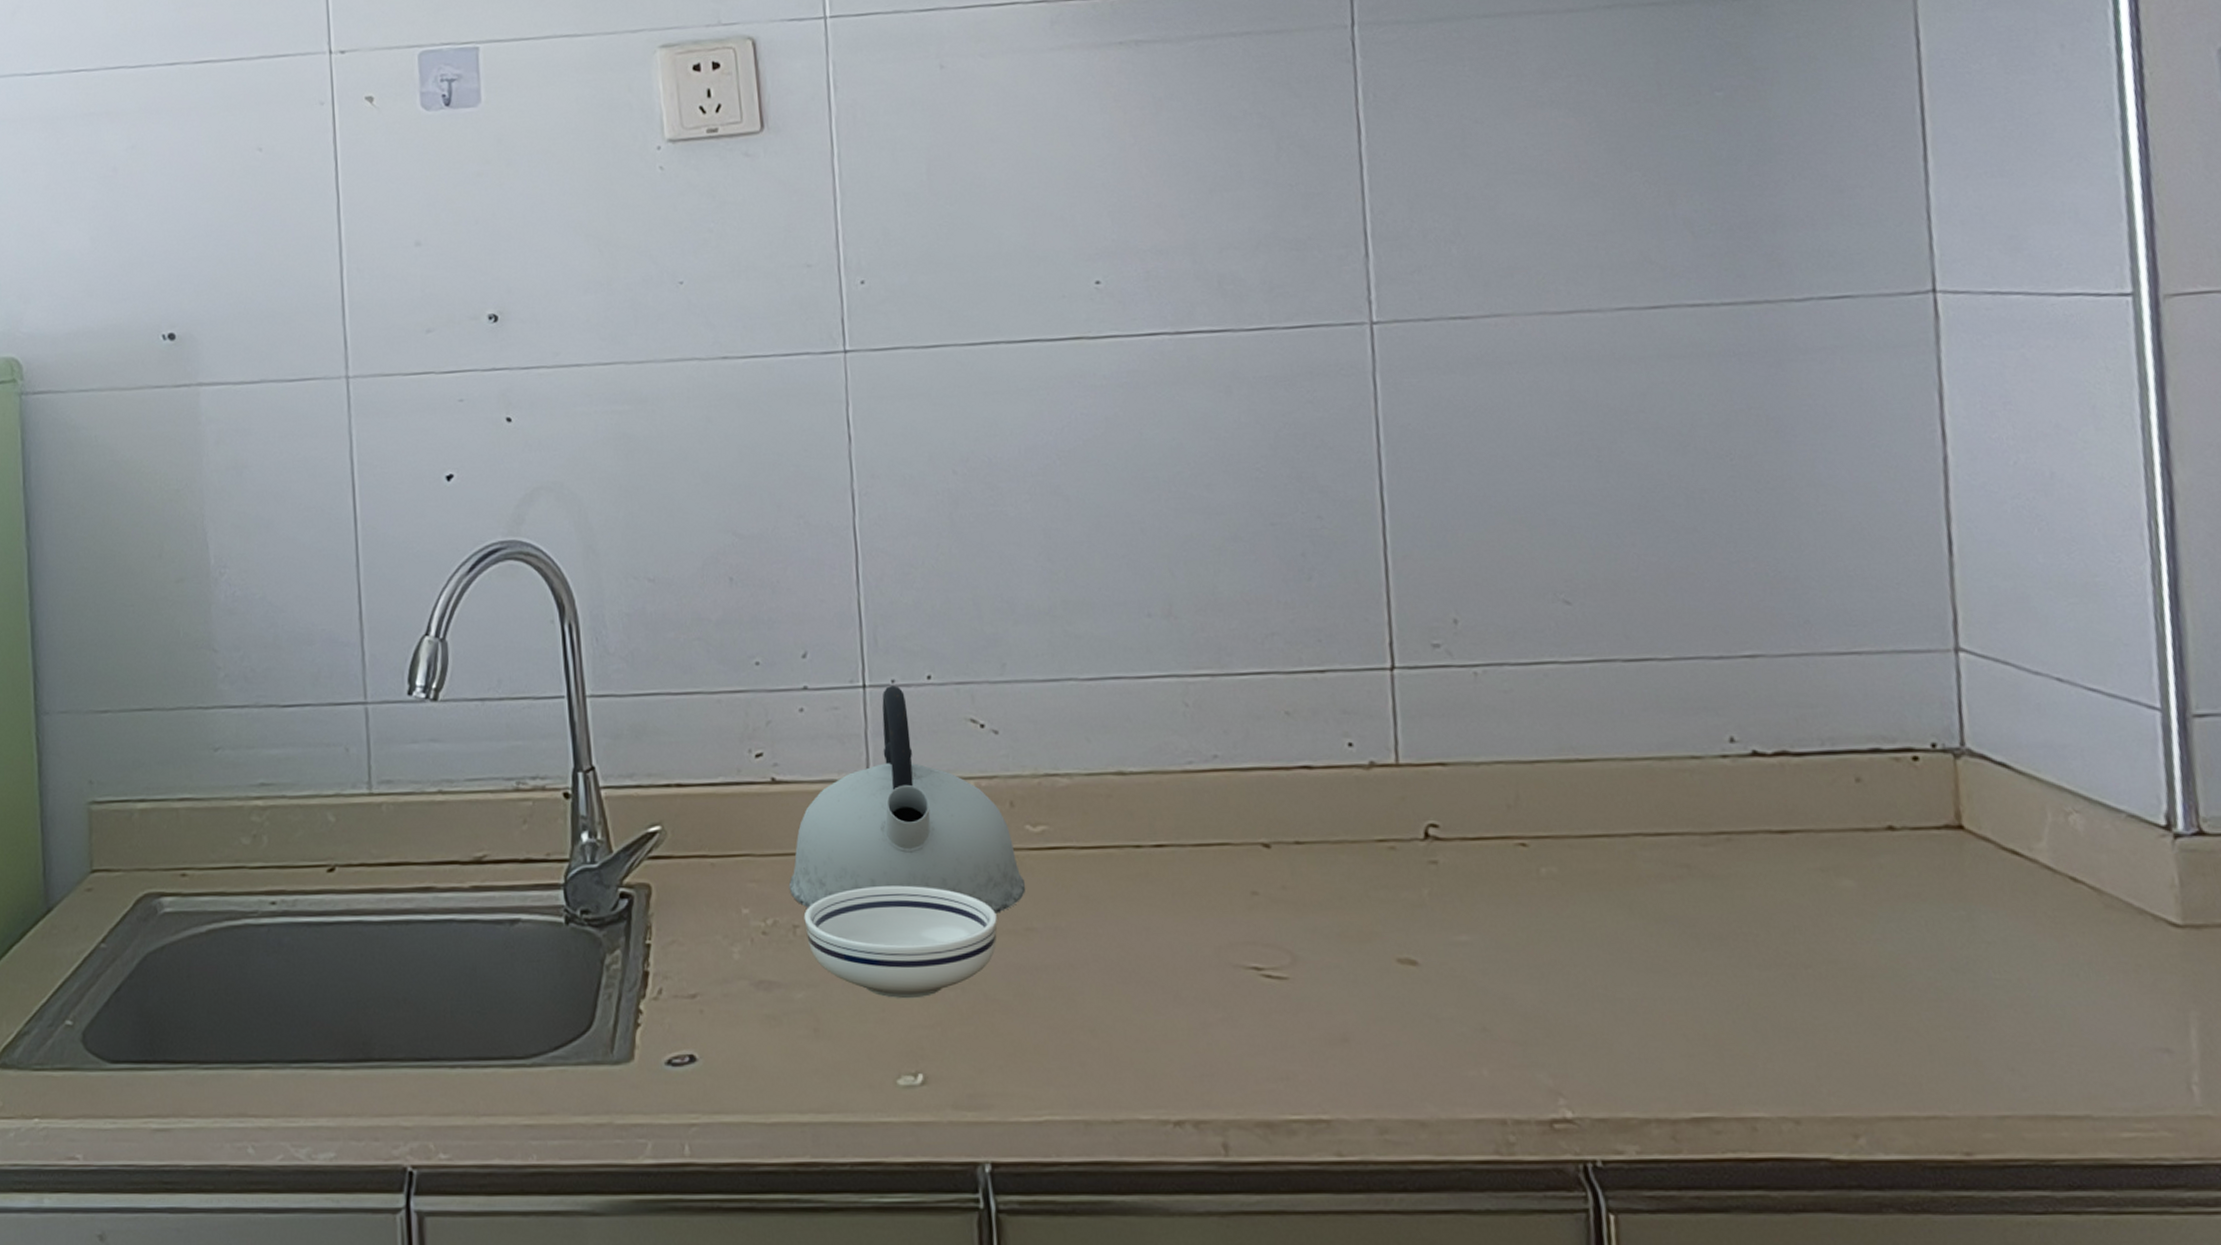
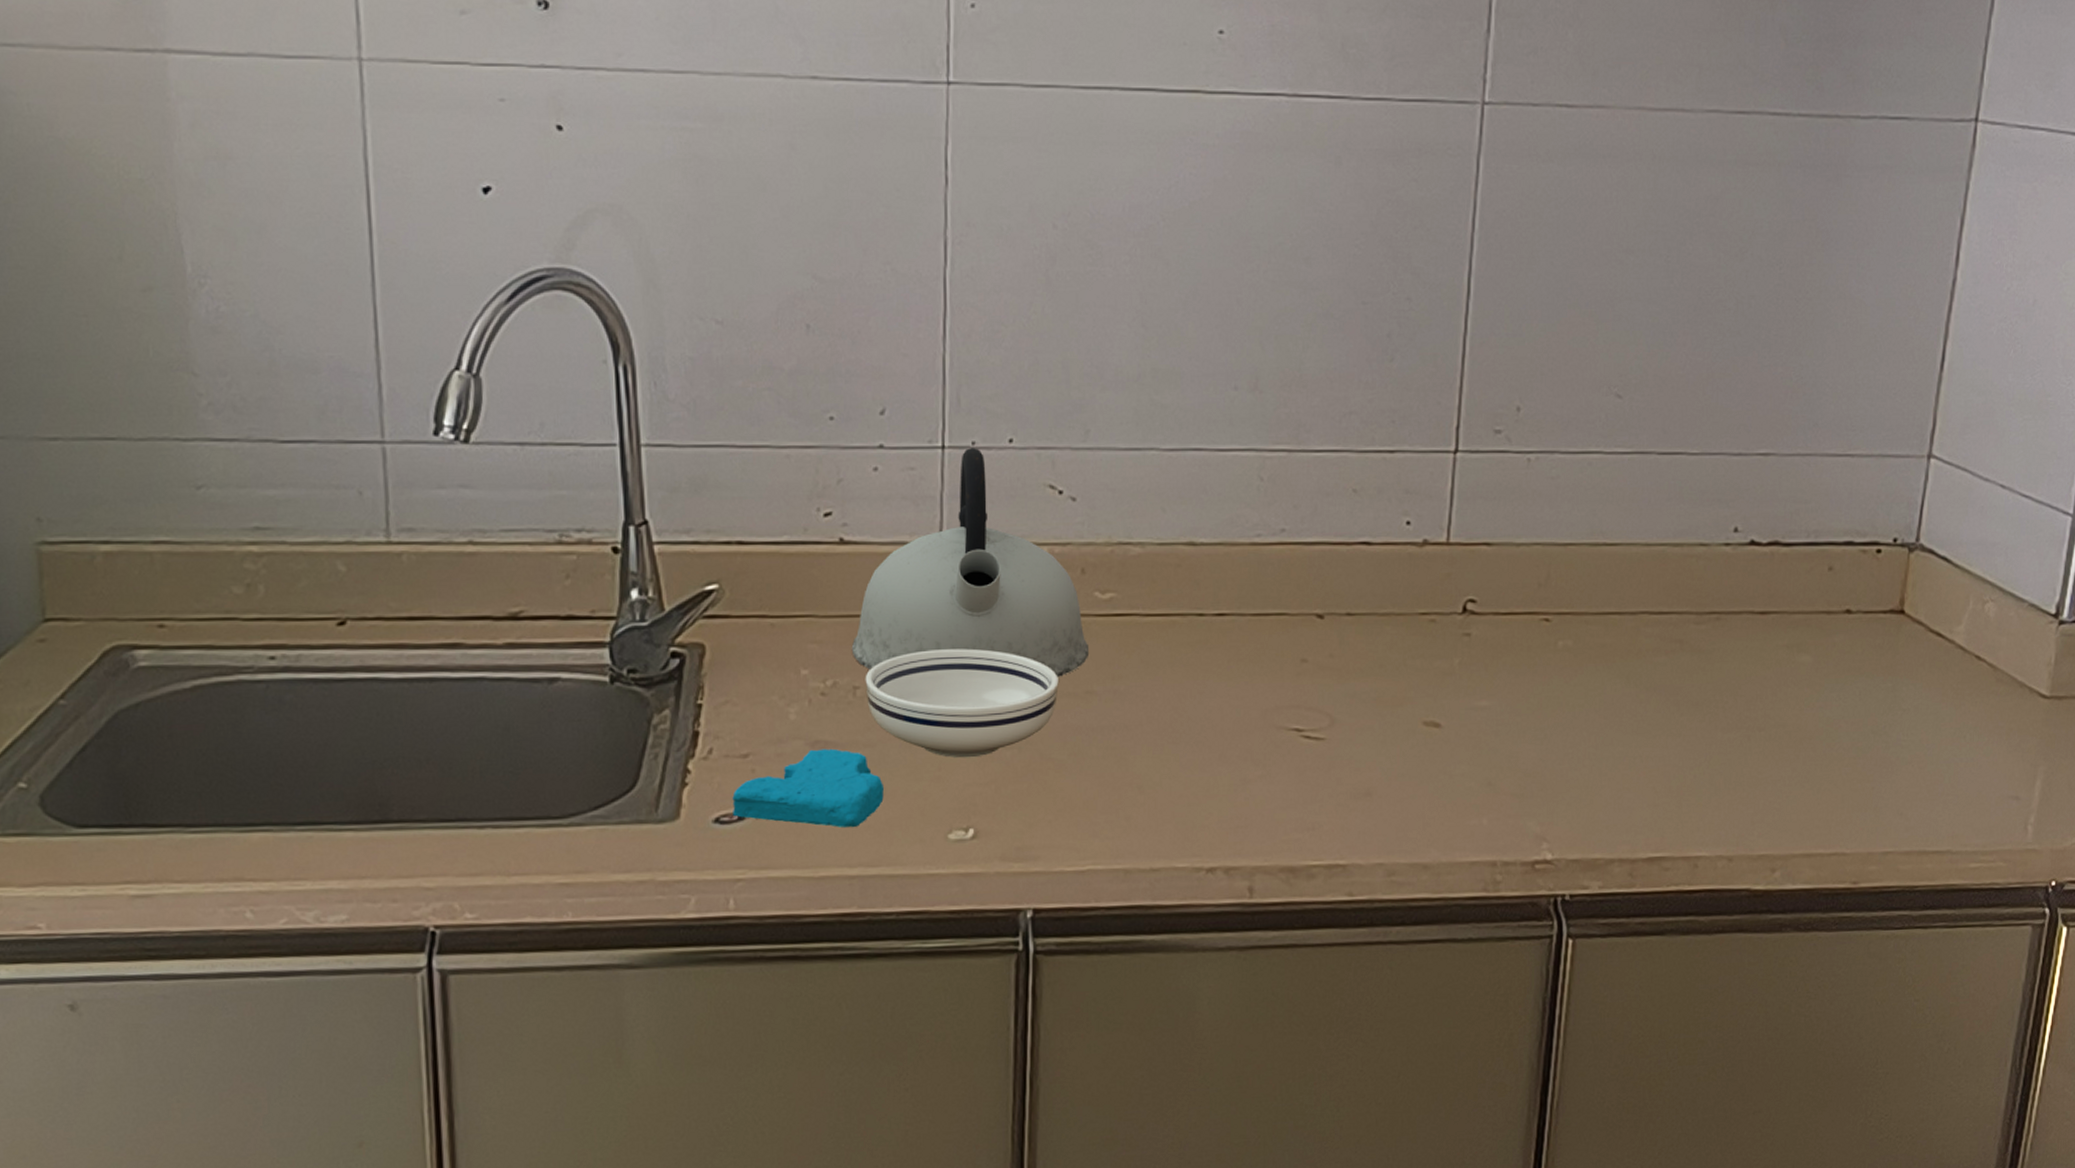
sponge: none [683,989,830,1071] -> present [732,748,885,827]

